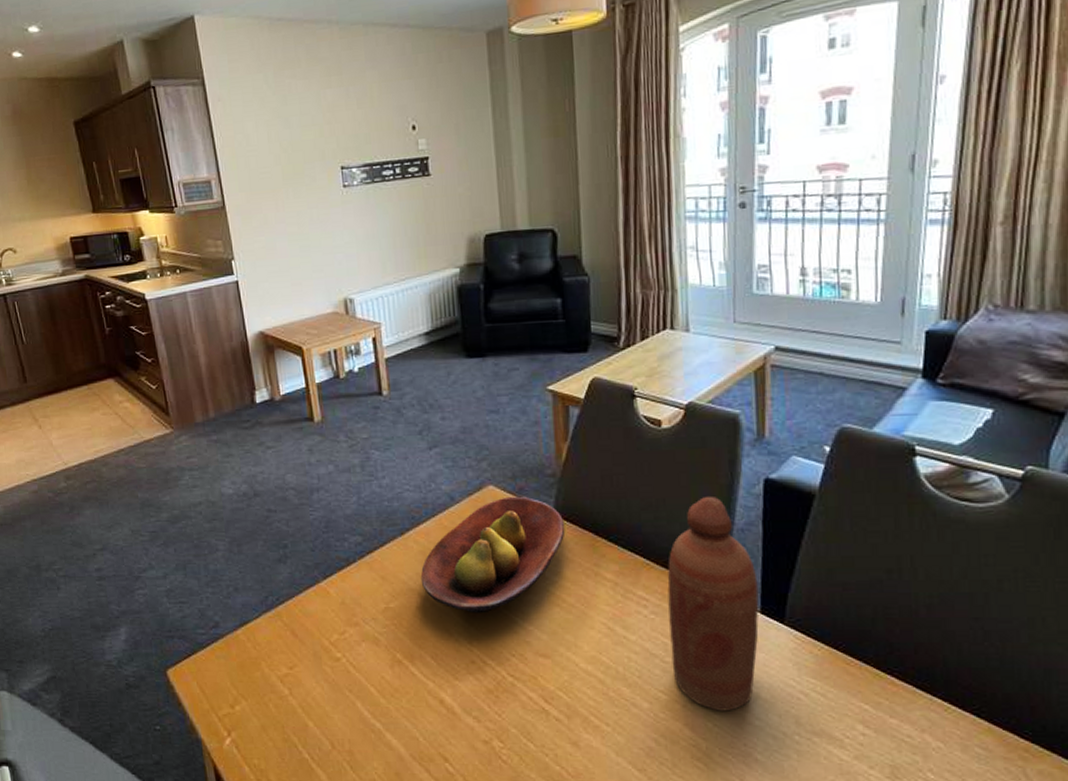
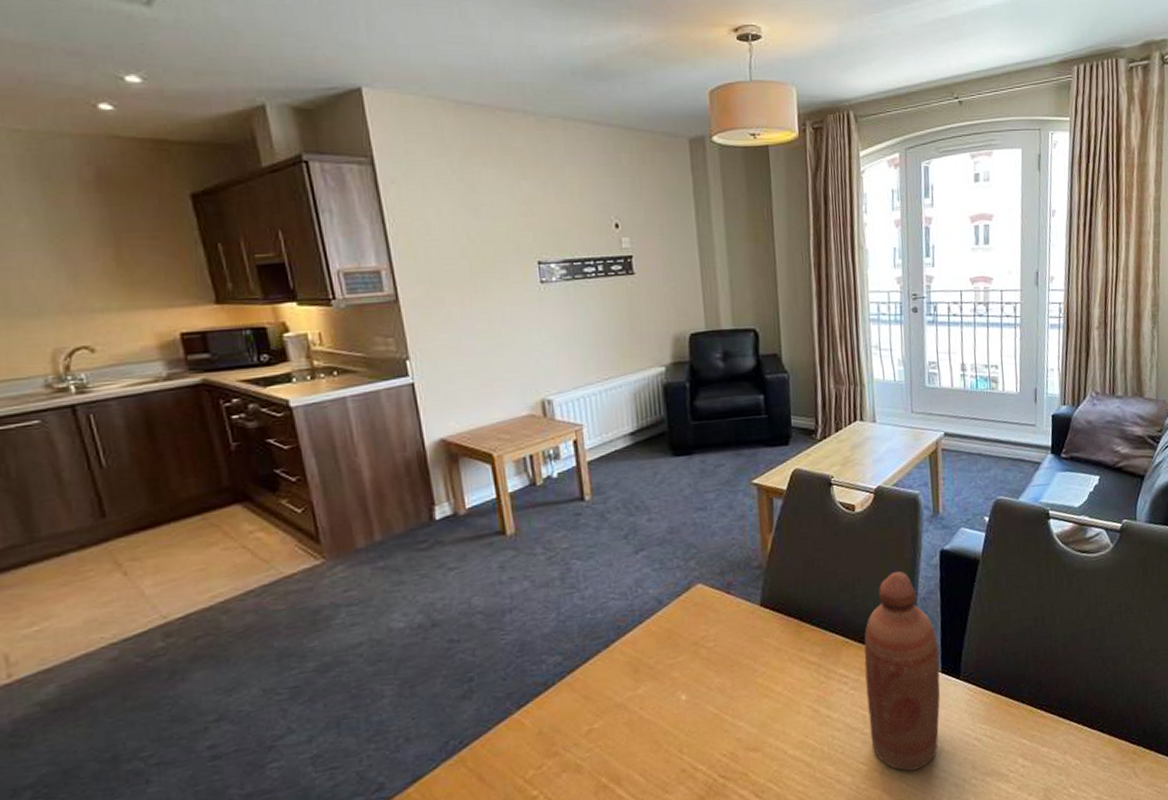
fruit bowl: present [420,496,566,614] -> none [627,591,772,719]

